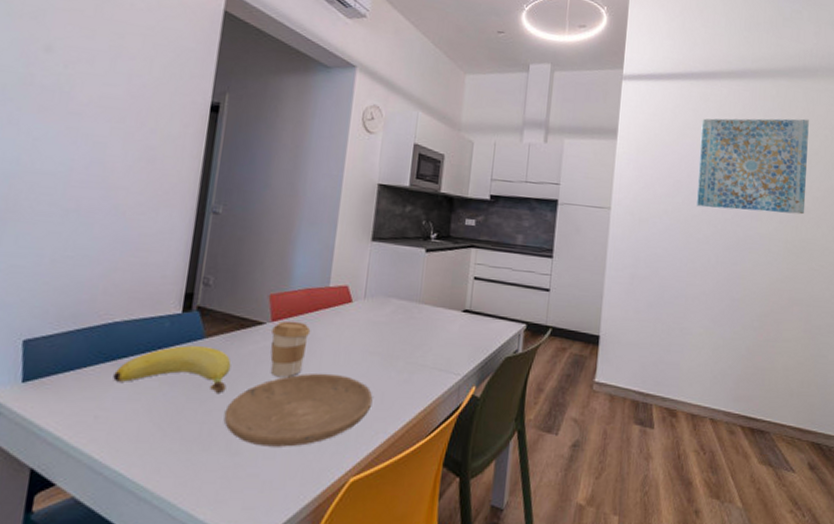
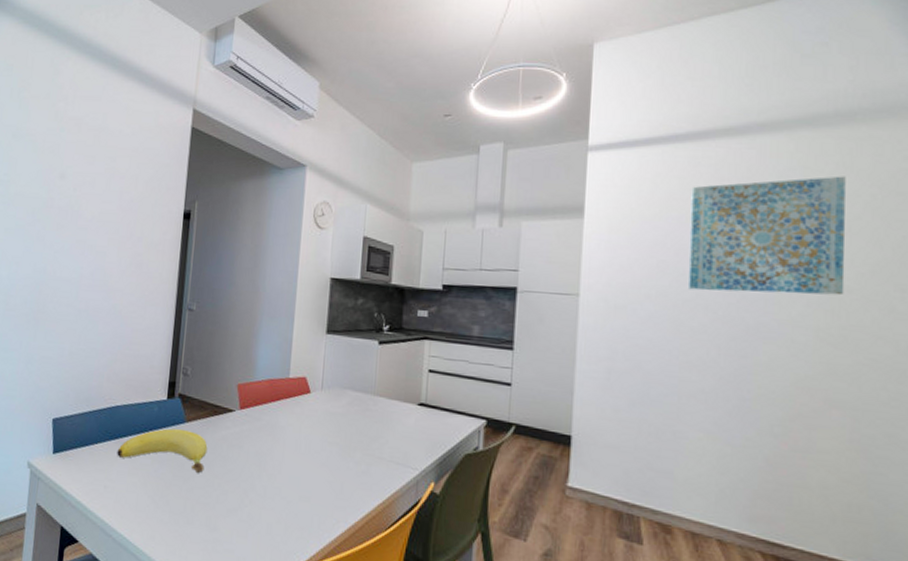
plate: present [224,373,373,447] -> none [203,459,333,528]
coffee cup: present [270,320,311,378] -> none [240,409,274,462]

